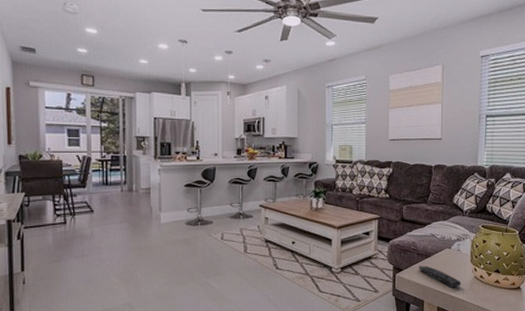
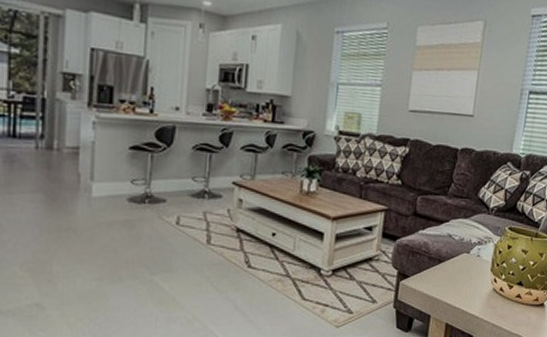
remote control: present [419,265,462,288] -> none [428,272,478,301]

